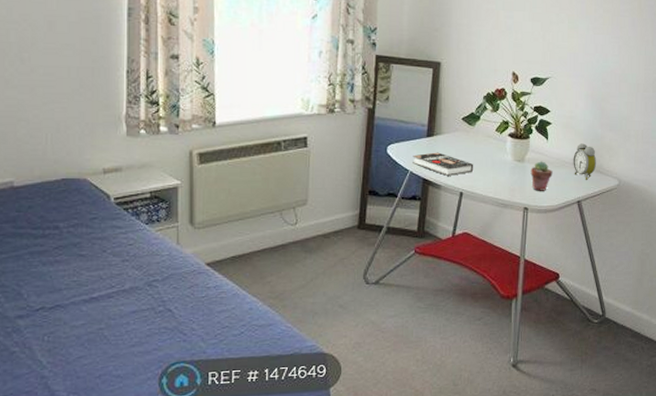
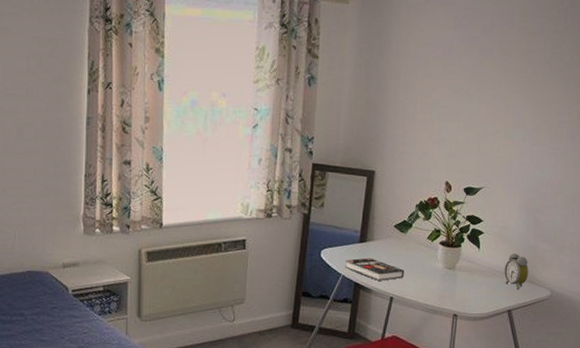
potted succulent: present [530,161,553,191] -> none [461,269,484,299]

